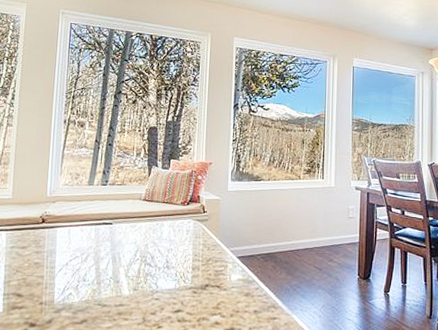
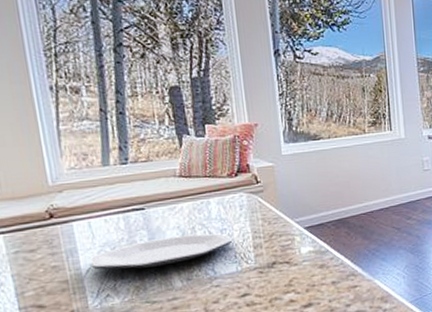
plate: none [64,250,177,274] -> present [91,233,233,270]

